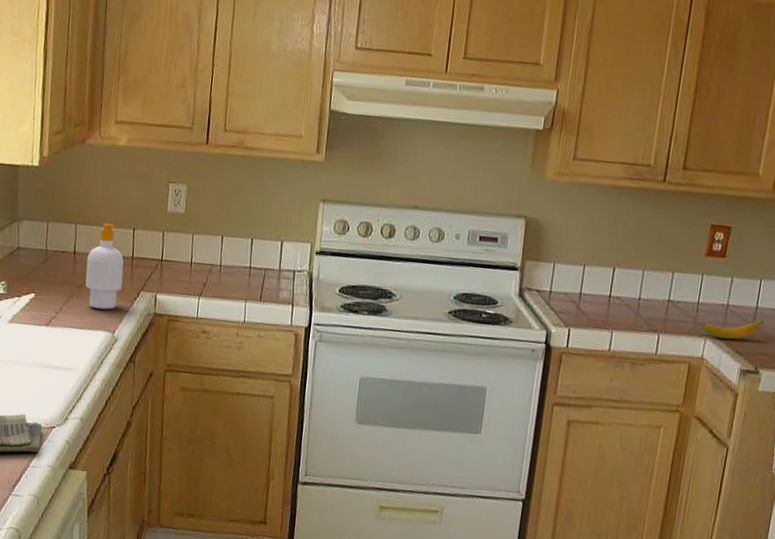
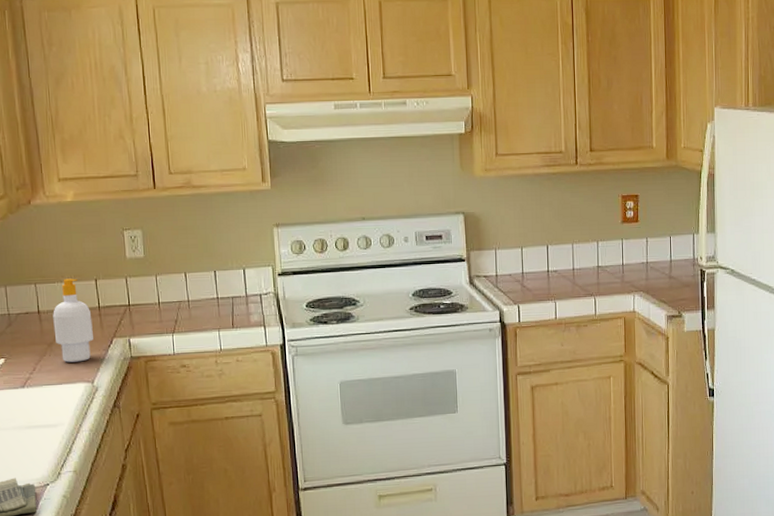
banana: present [702,320,765,340] -> none [629,270,679,292]

